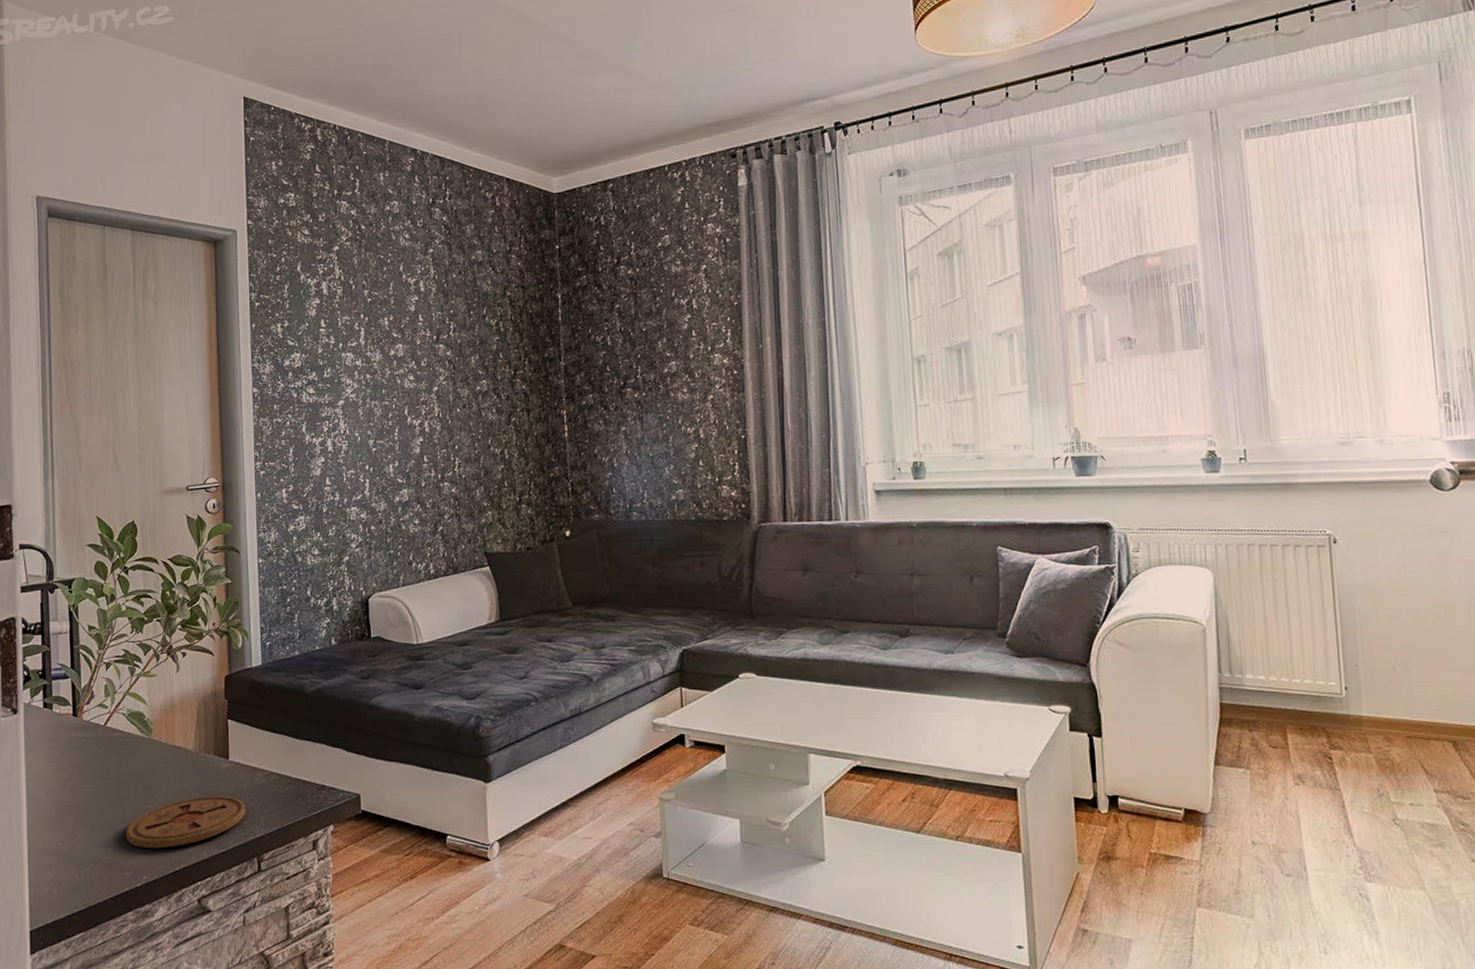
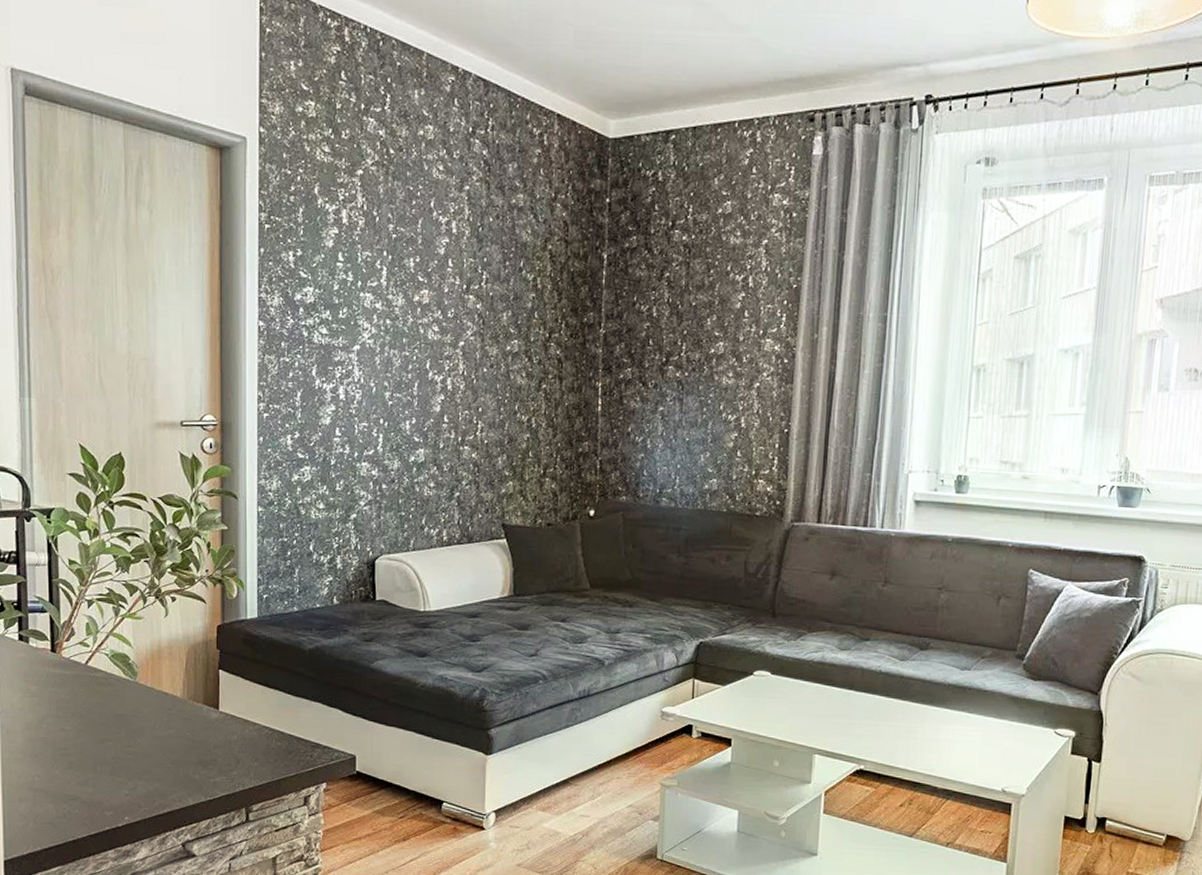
coaster: present [125,796,245,849] -> none [107,744,234,792]

